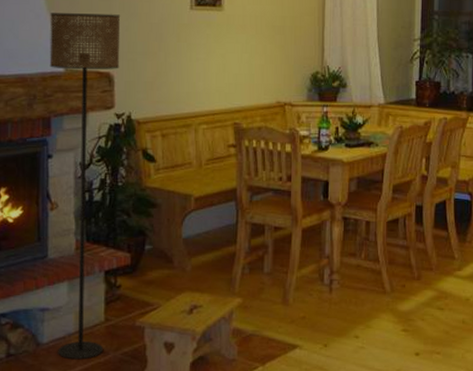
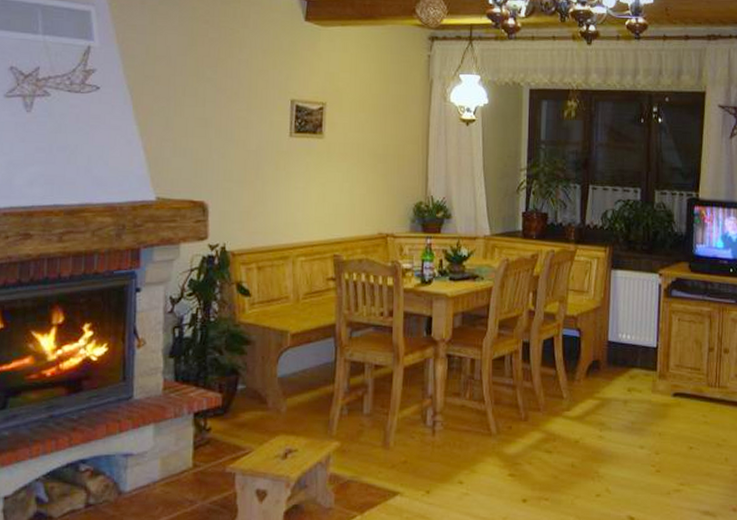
floor lamp: present [49,13,121,360] -> none [140,139,217,510]

